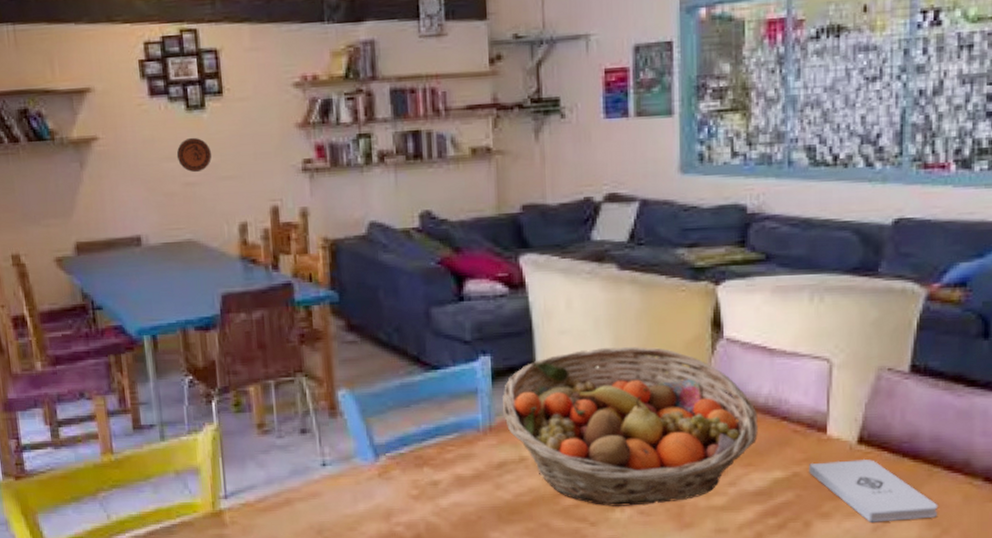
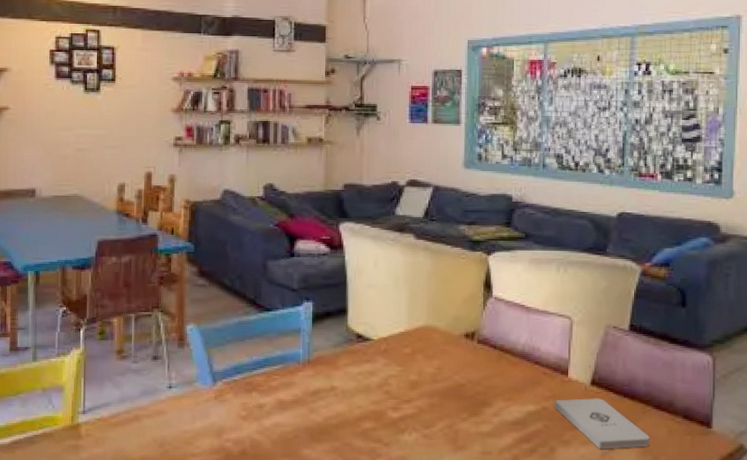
decorative plate: present [176,137,211,173] -> none [72,113,101,141]
fruit basket: present [502,346,758,507] -> none [319,299,517,431]

